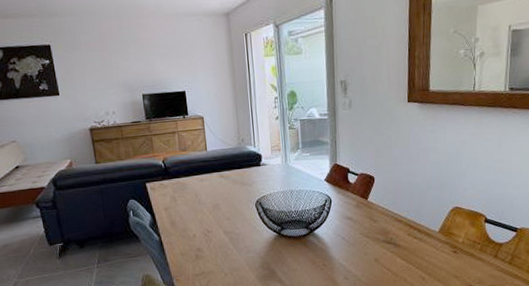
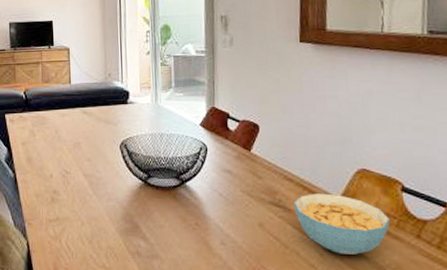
cereal bowl: none [402,229,475,277] -> present [293,193,390,255]

